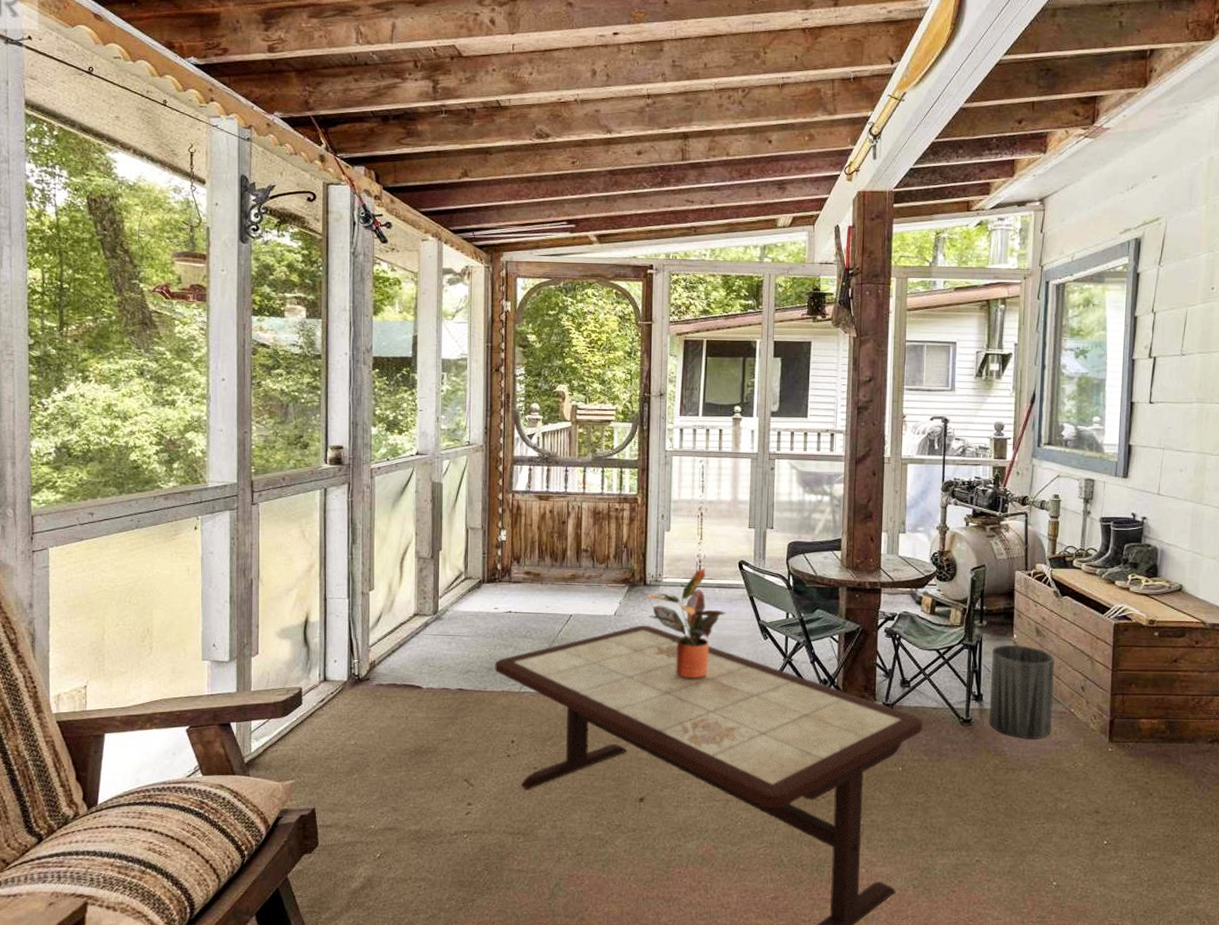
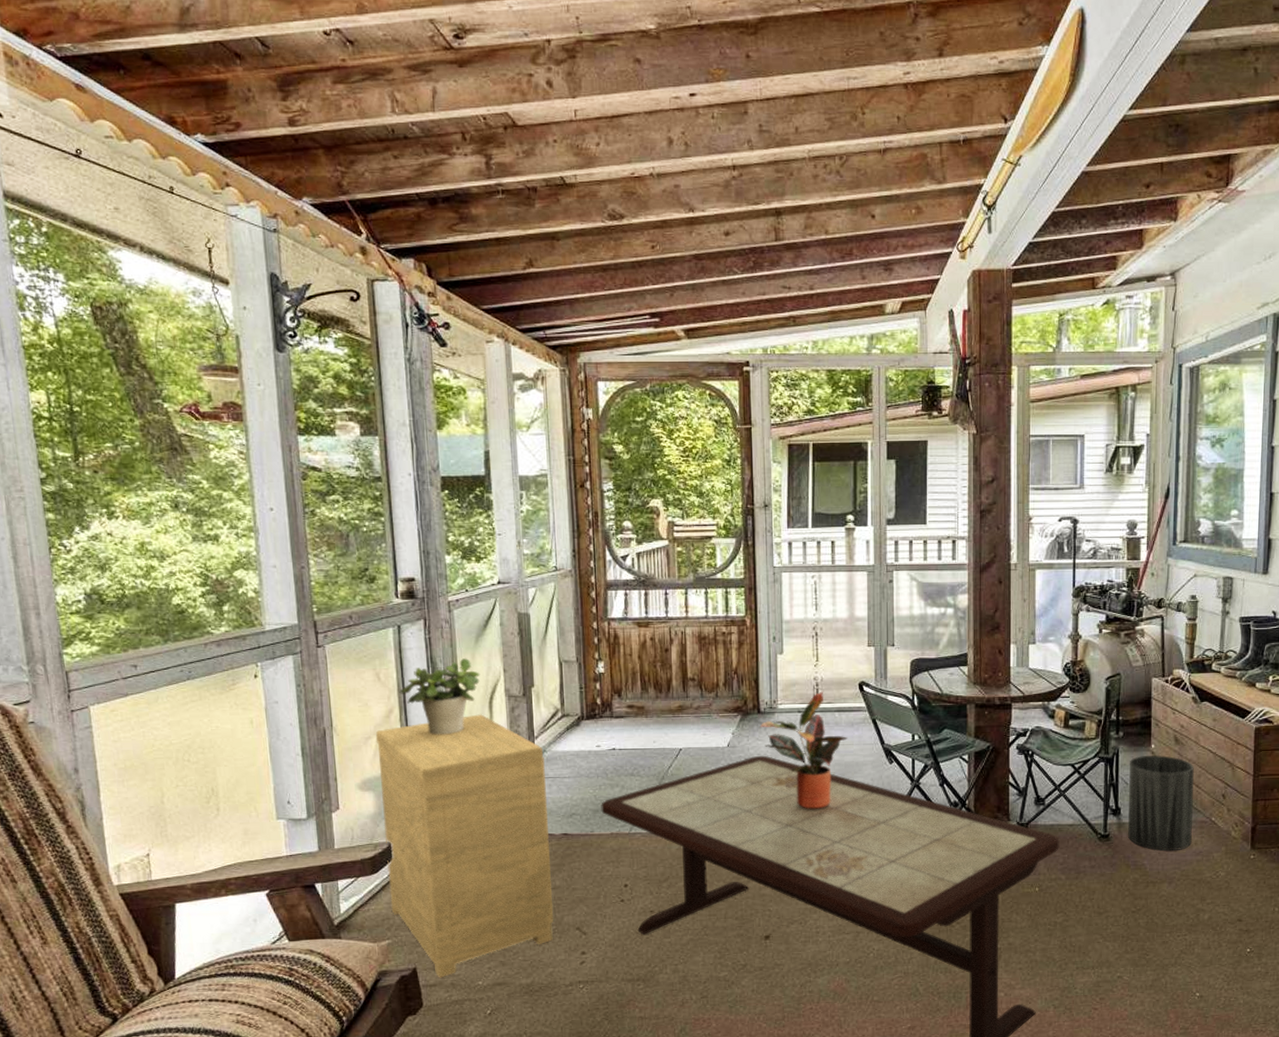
side table: none [296,573,446,820] -> present [375,714,554,978]
potted plant: none [321,520,395,591] -> present [399,657,481,735]

